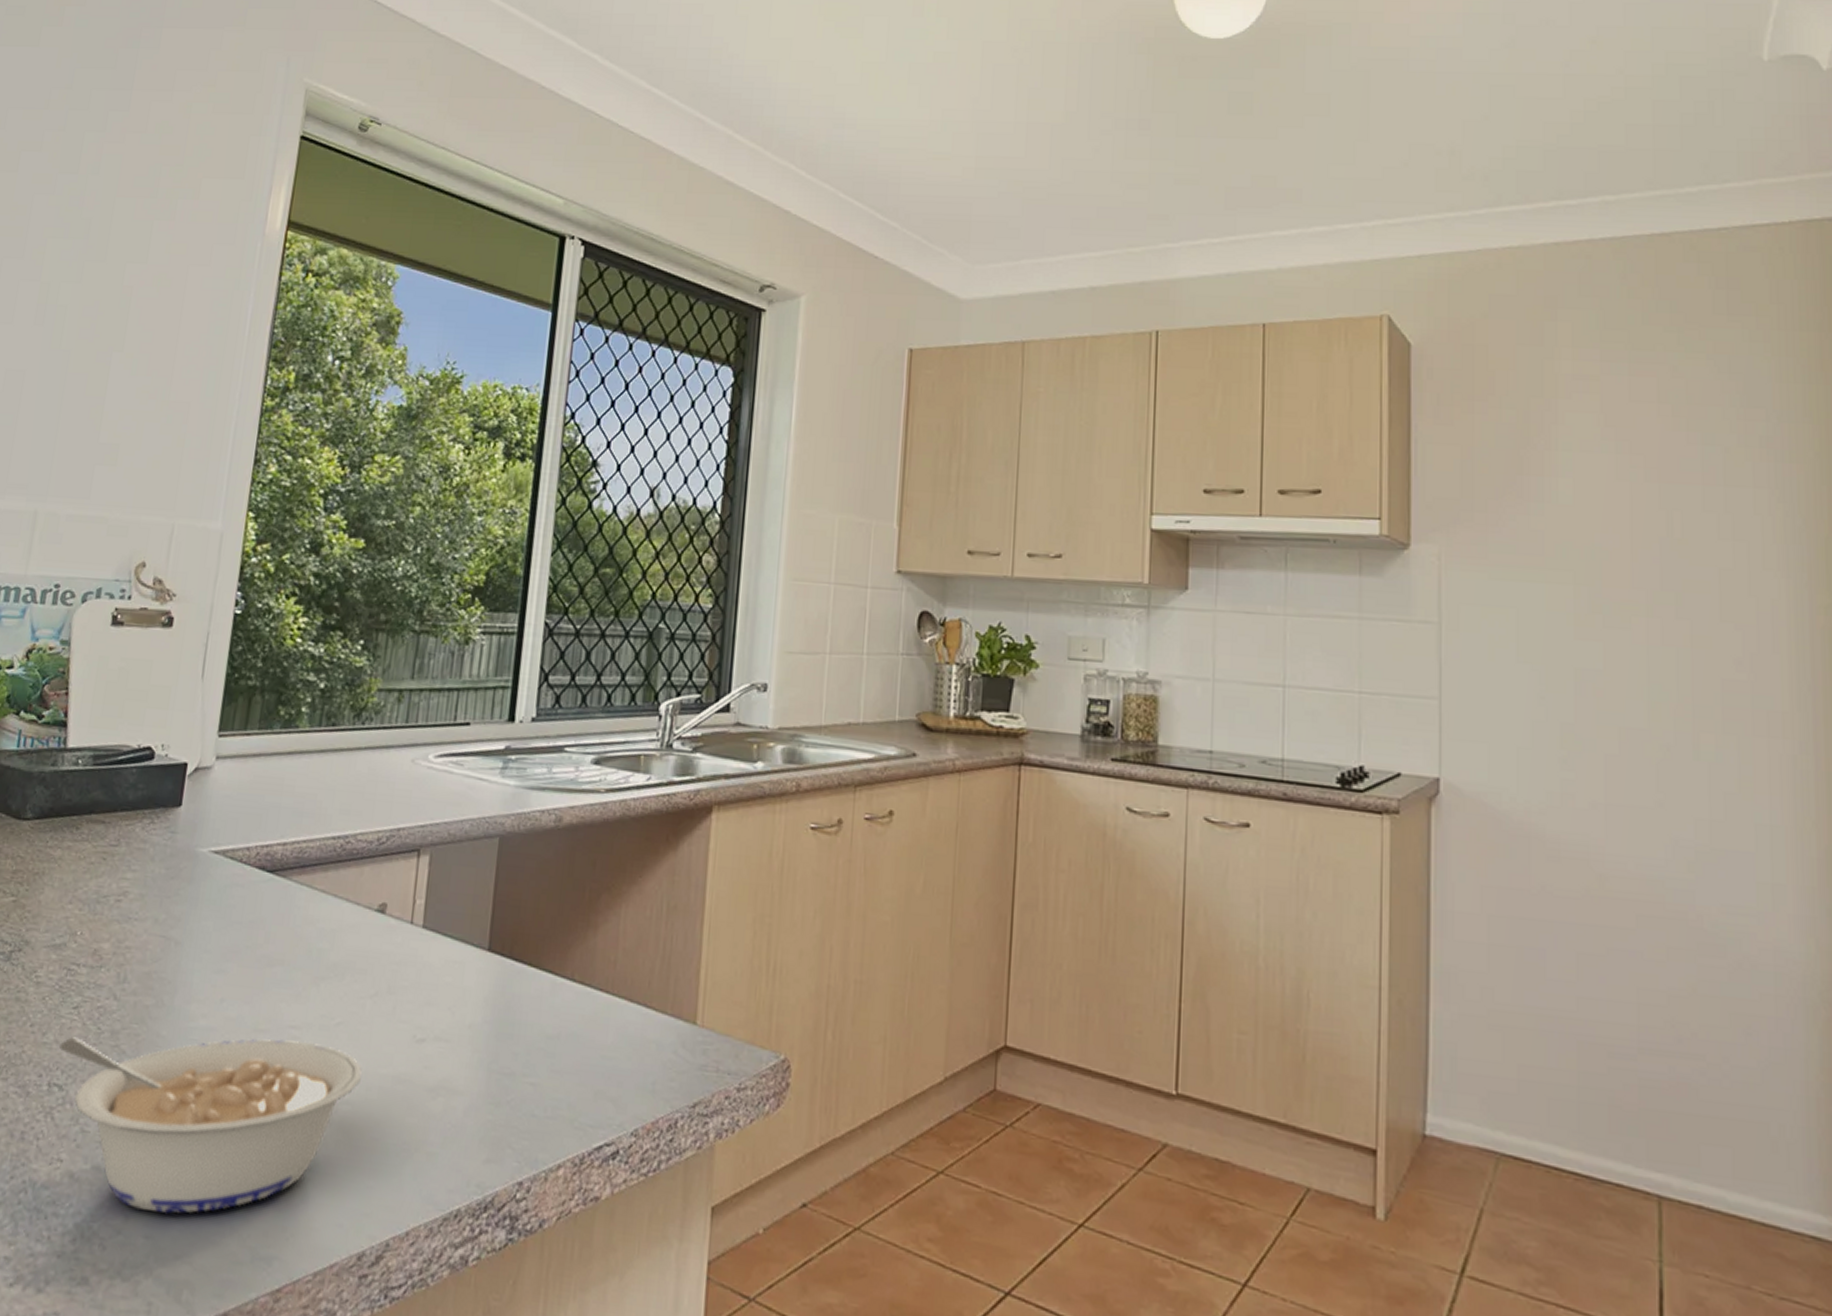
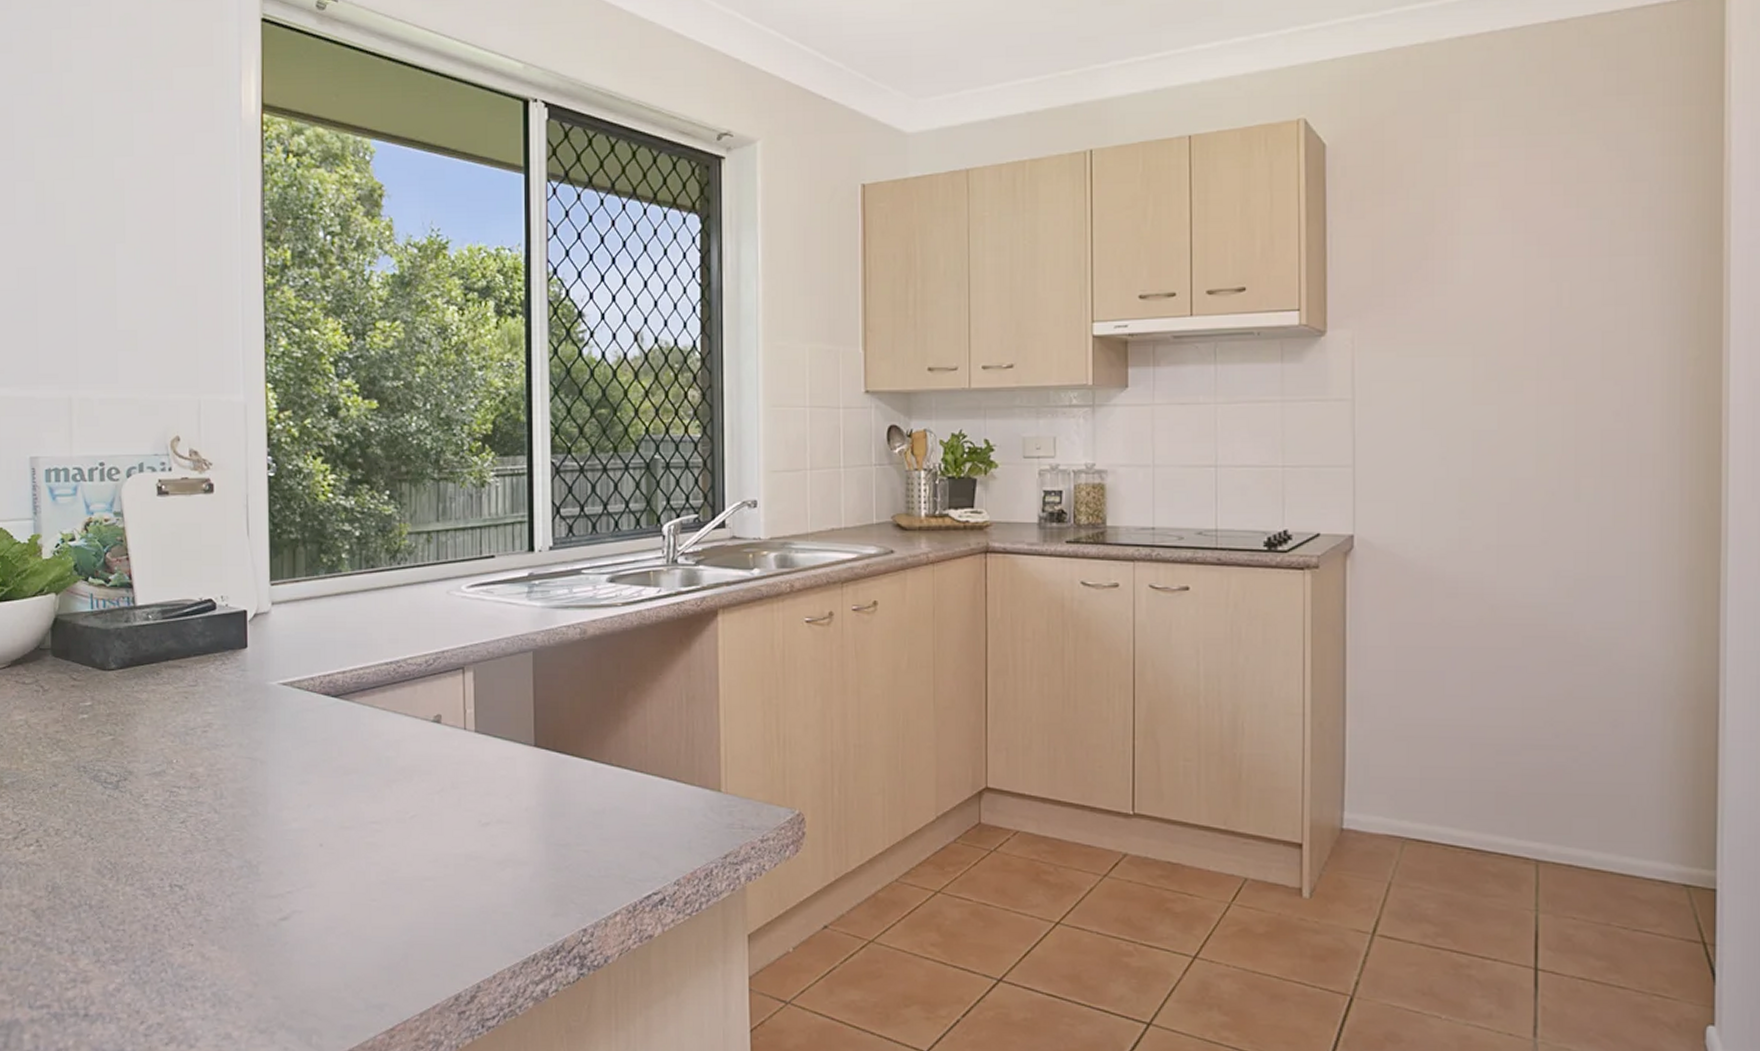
legume: present [59,1037,362,1214] -> none [174,833,438,978]

